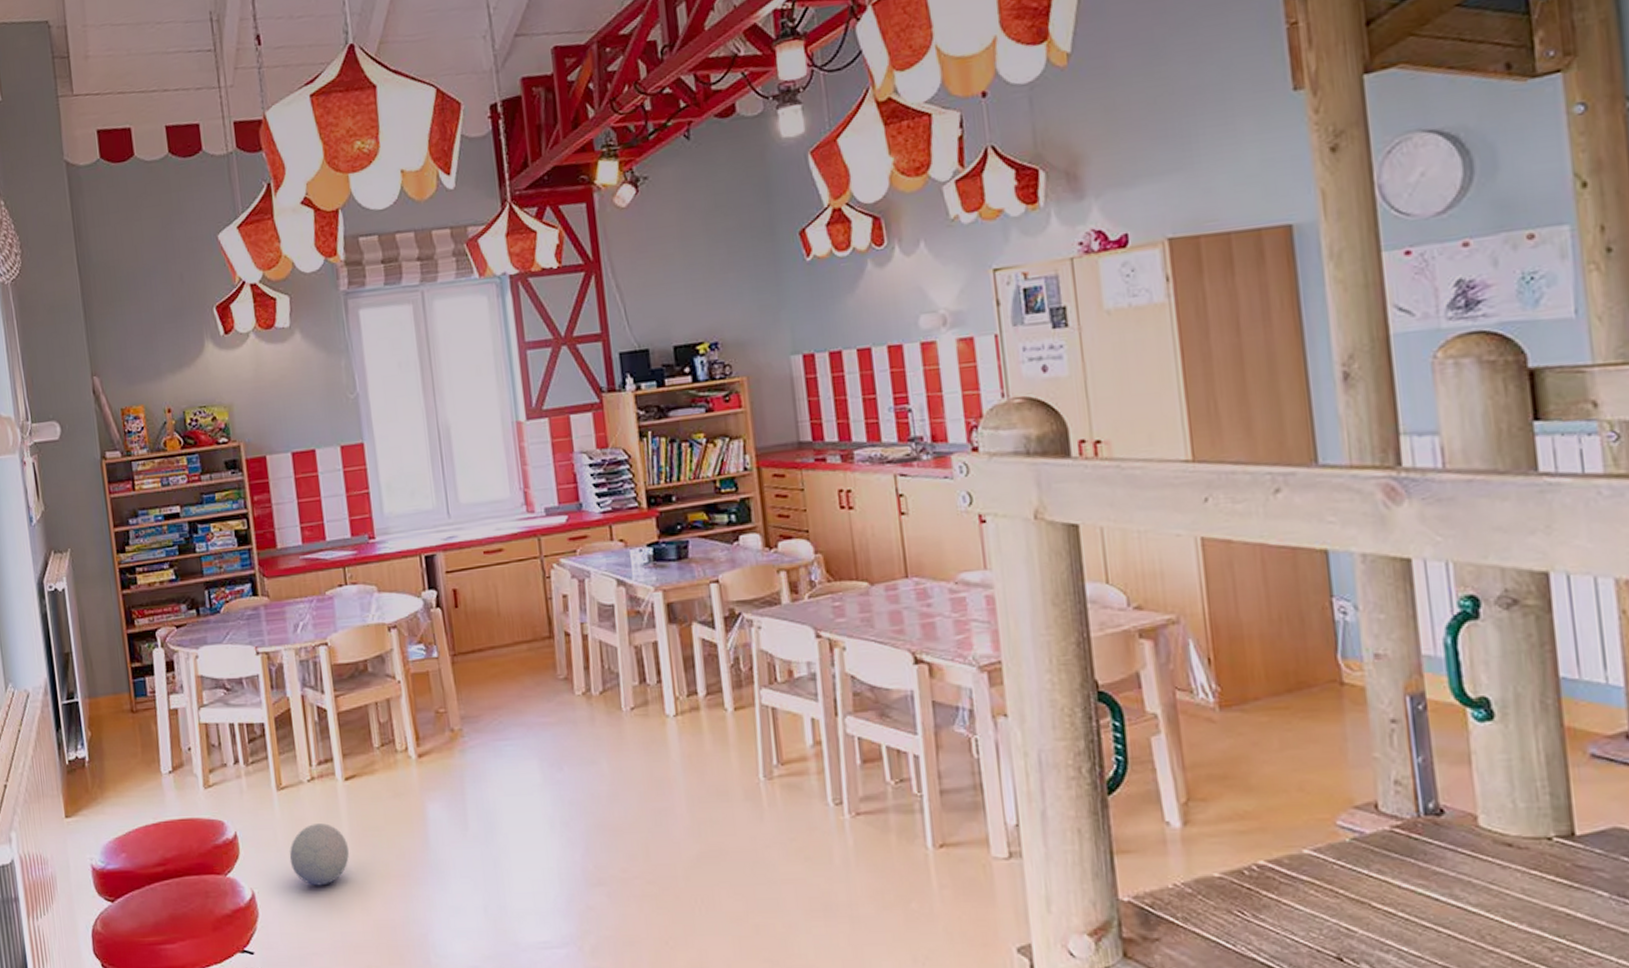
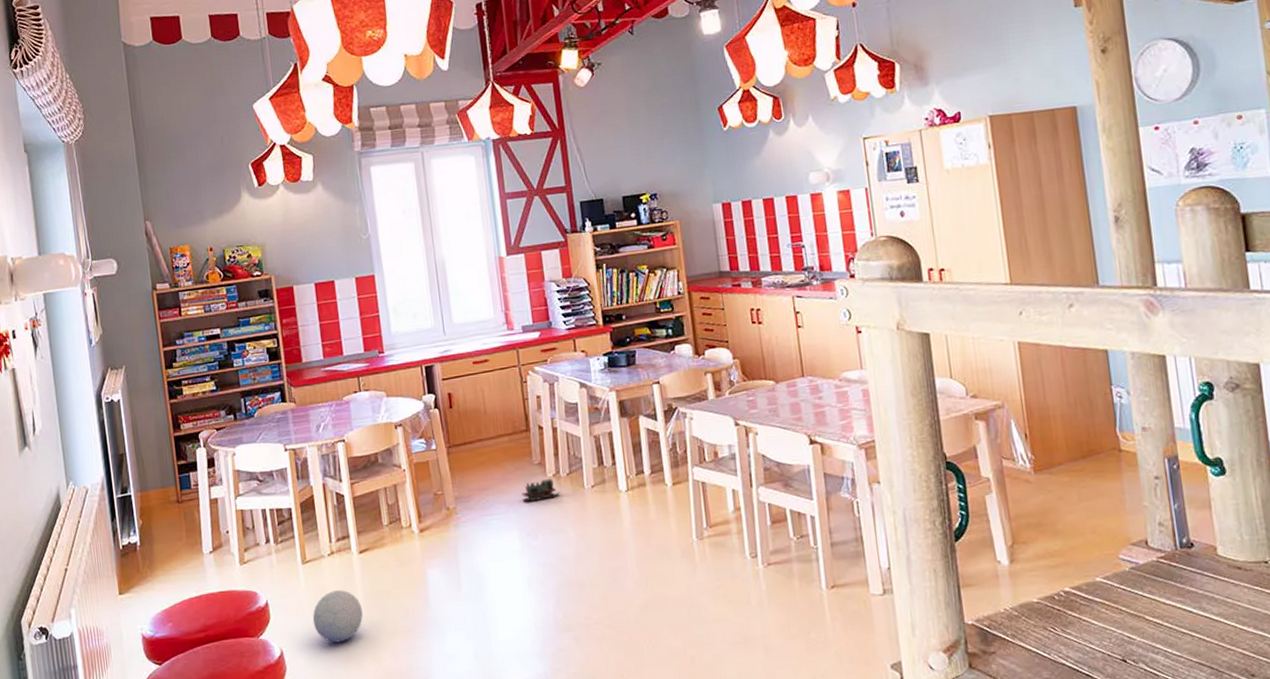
toy train: none [543,698,592,725] -> present [521,479,561,502]

